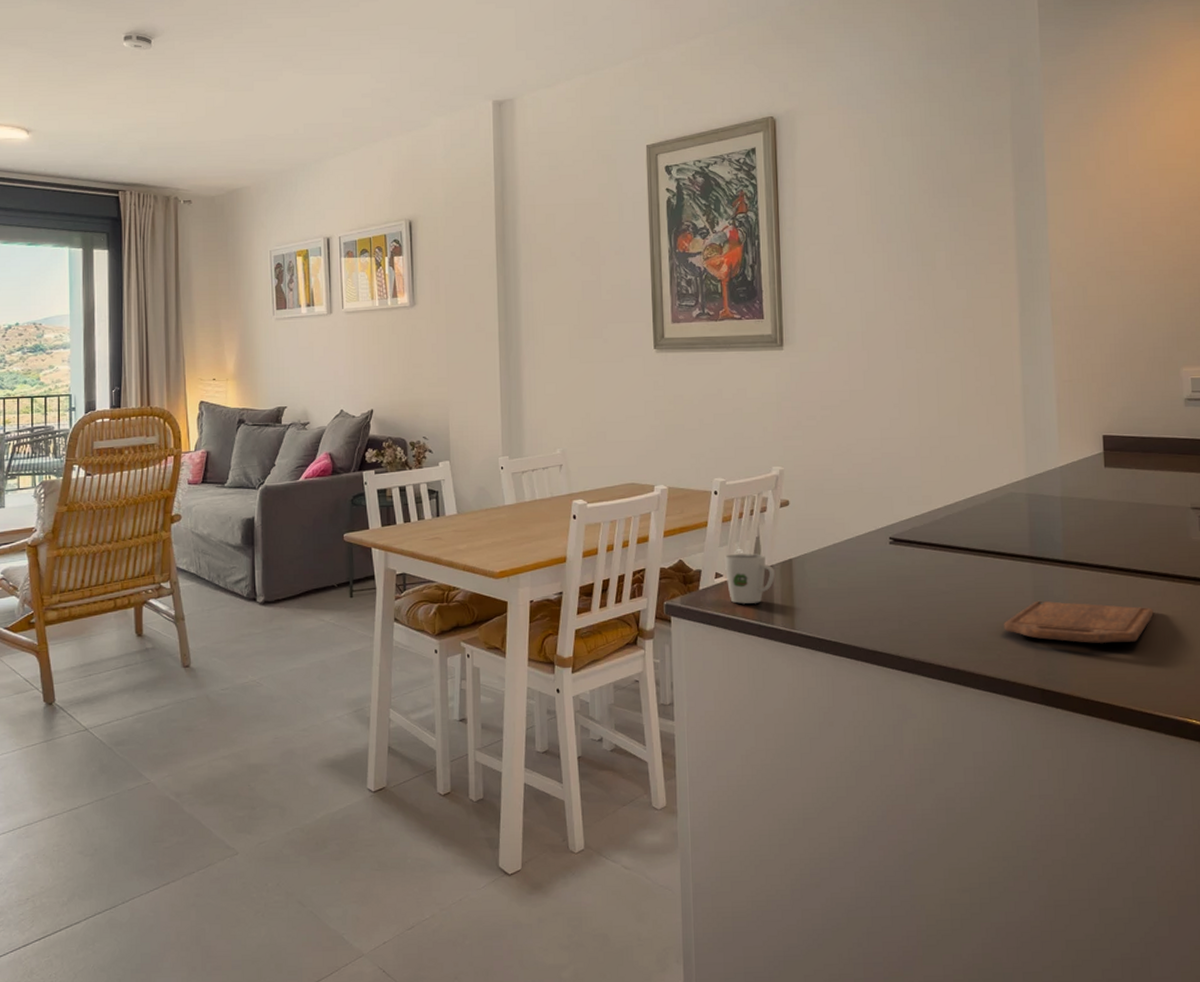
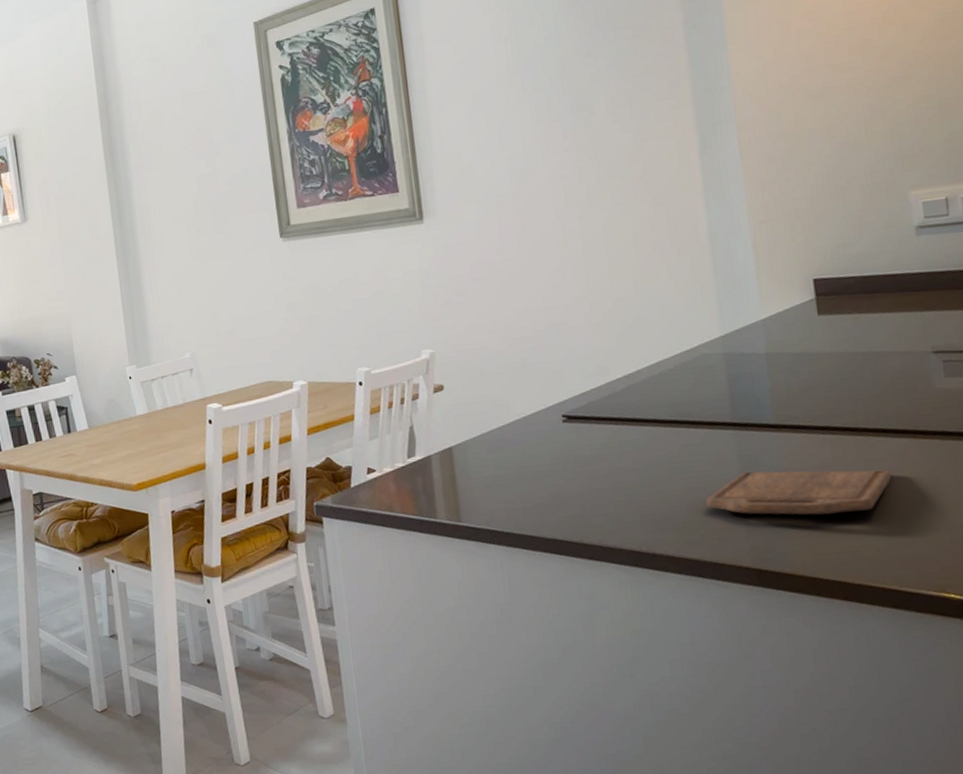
cup: present [725,548,775,604] -> none [376,440,434,499]

